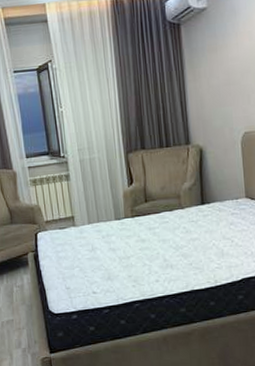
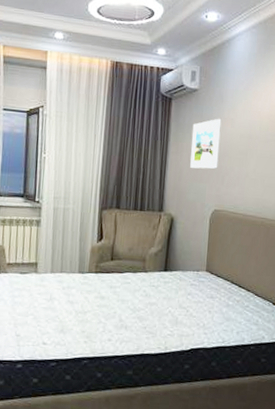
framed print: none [207,34,241,94] -> present [190,118,222,169]

